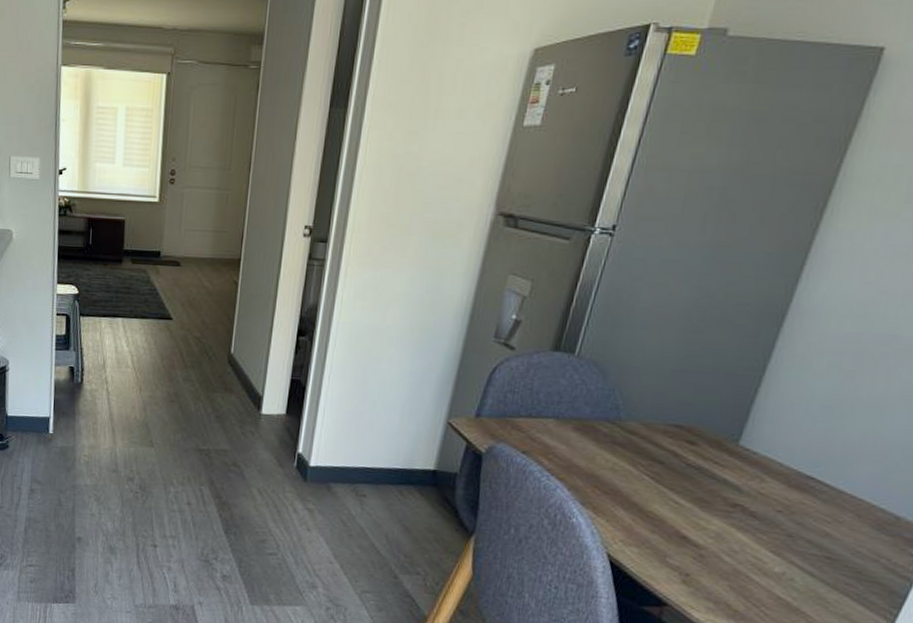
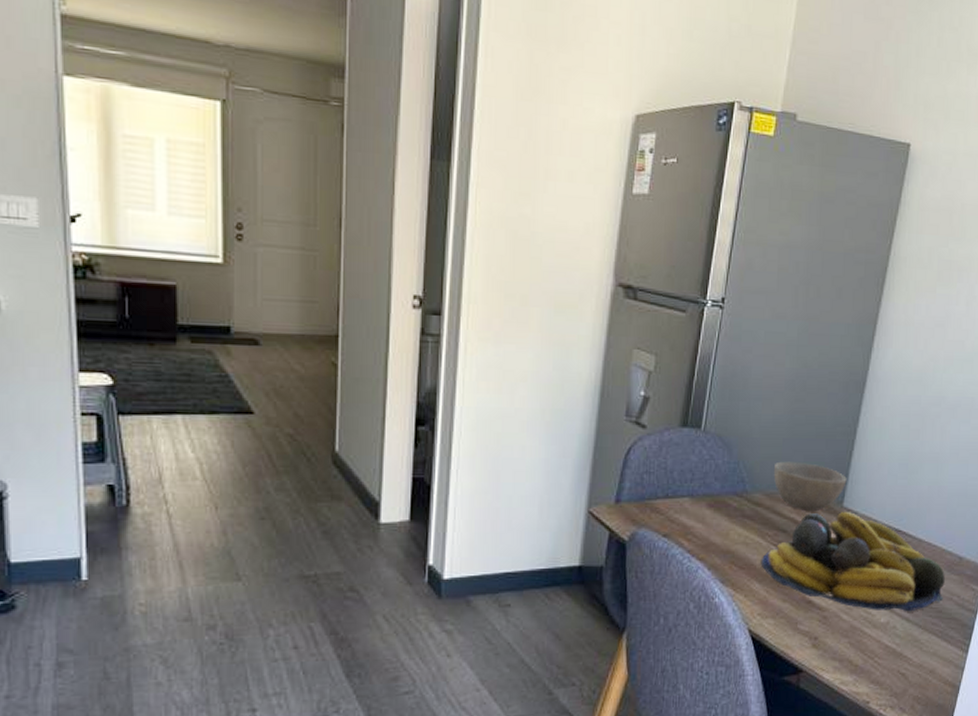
fruit bowl: none [629,448,872,567] -> present [760,512,945,612]
bowl: none [654,392,748,447] -> present [773,461,847,512]

